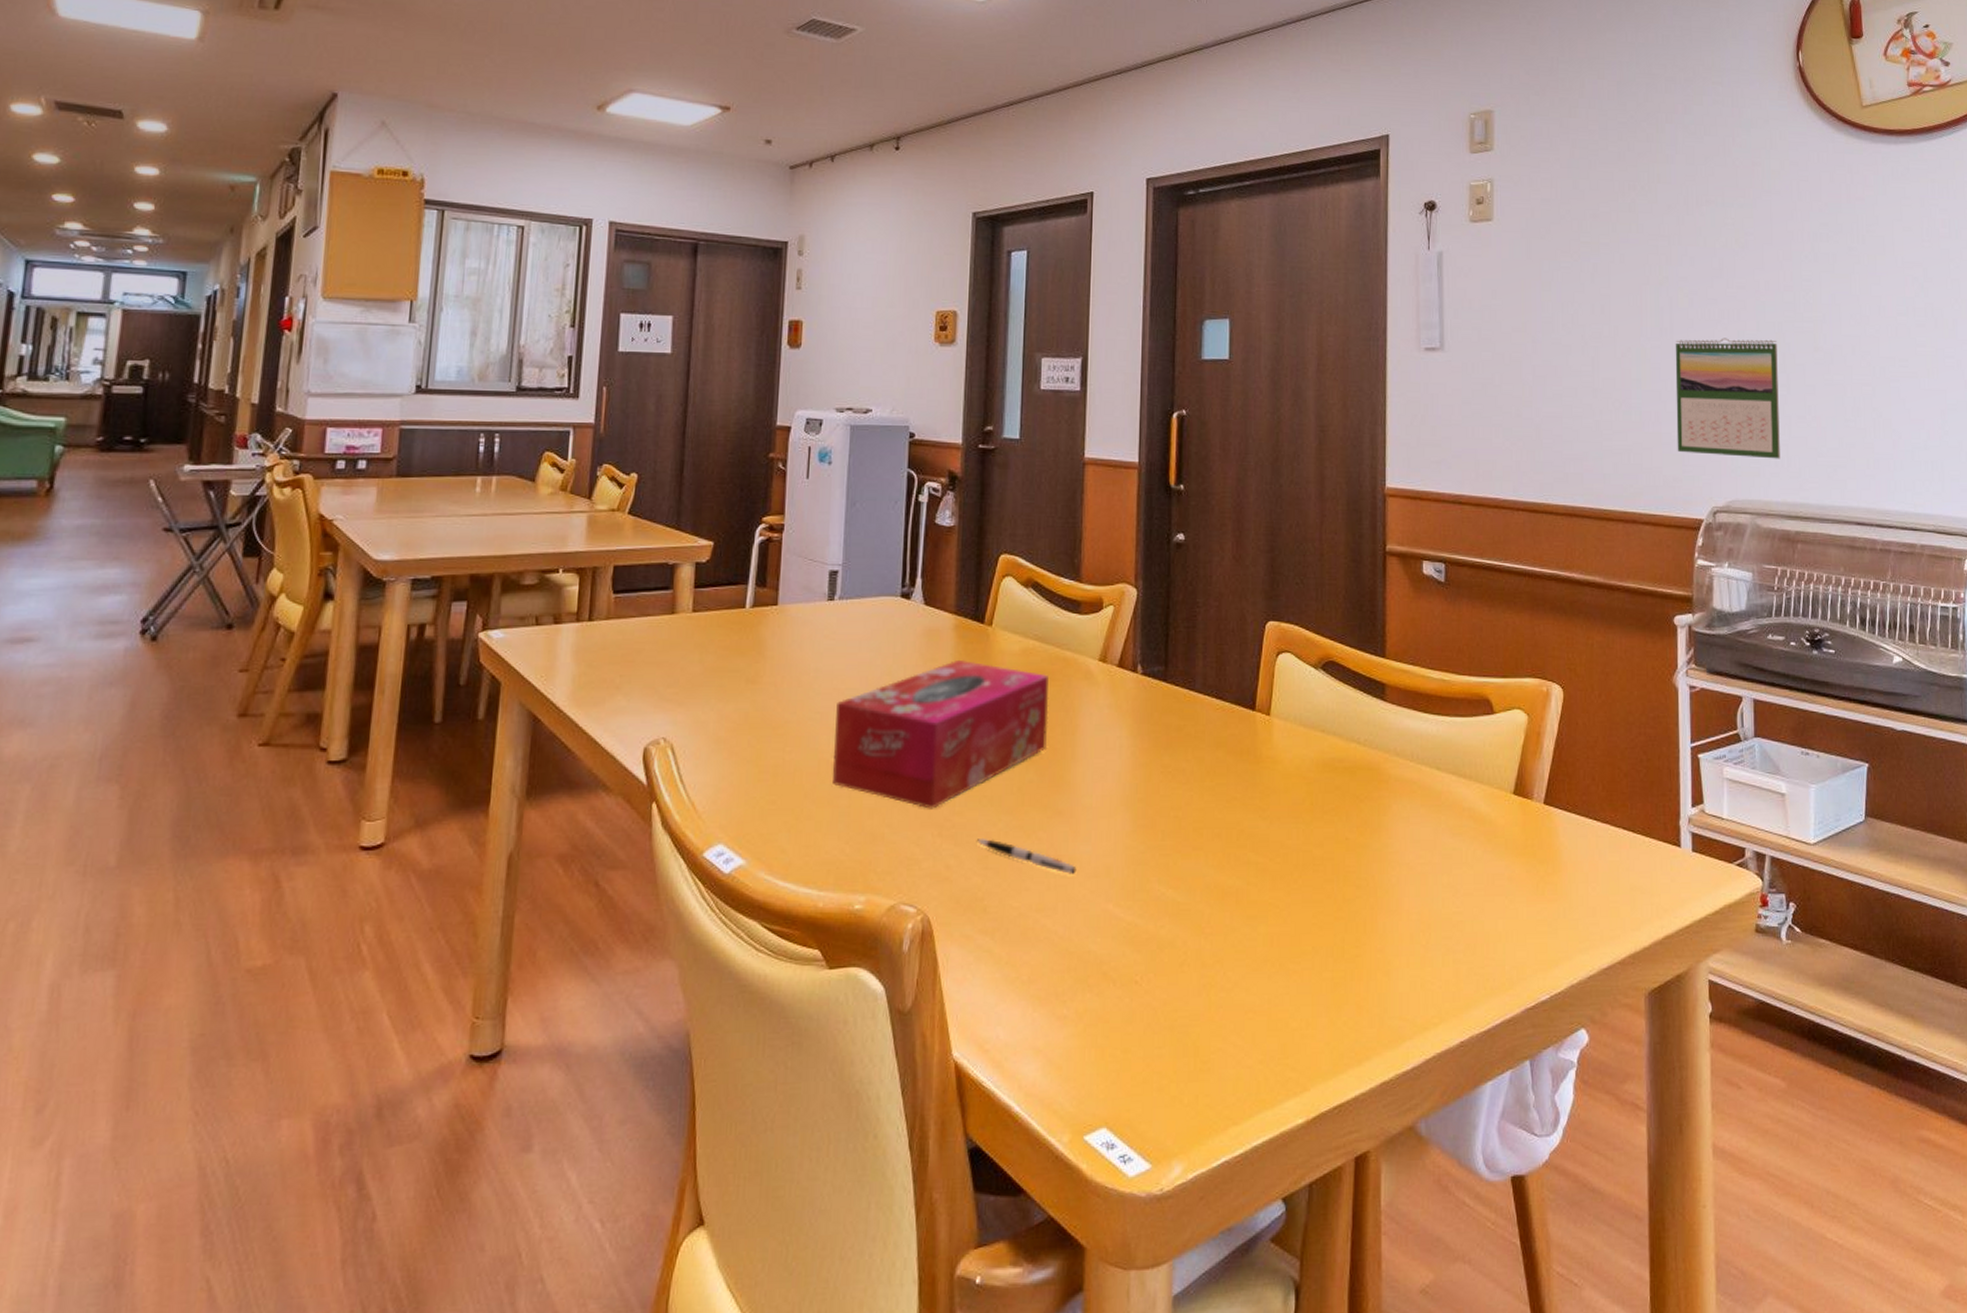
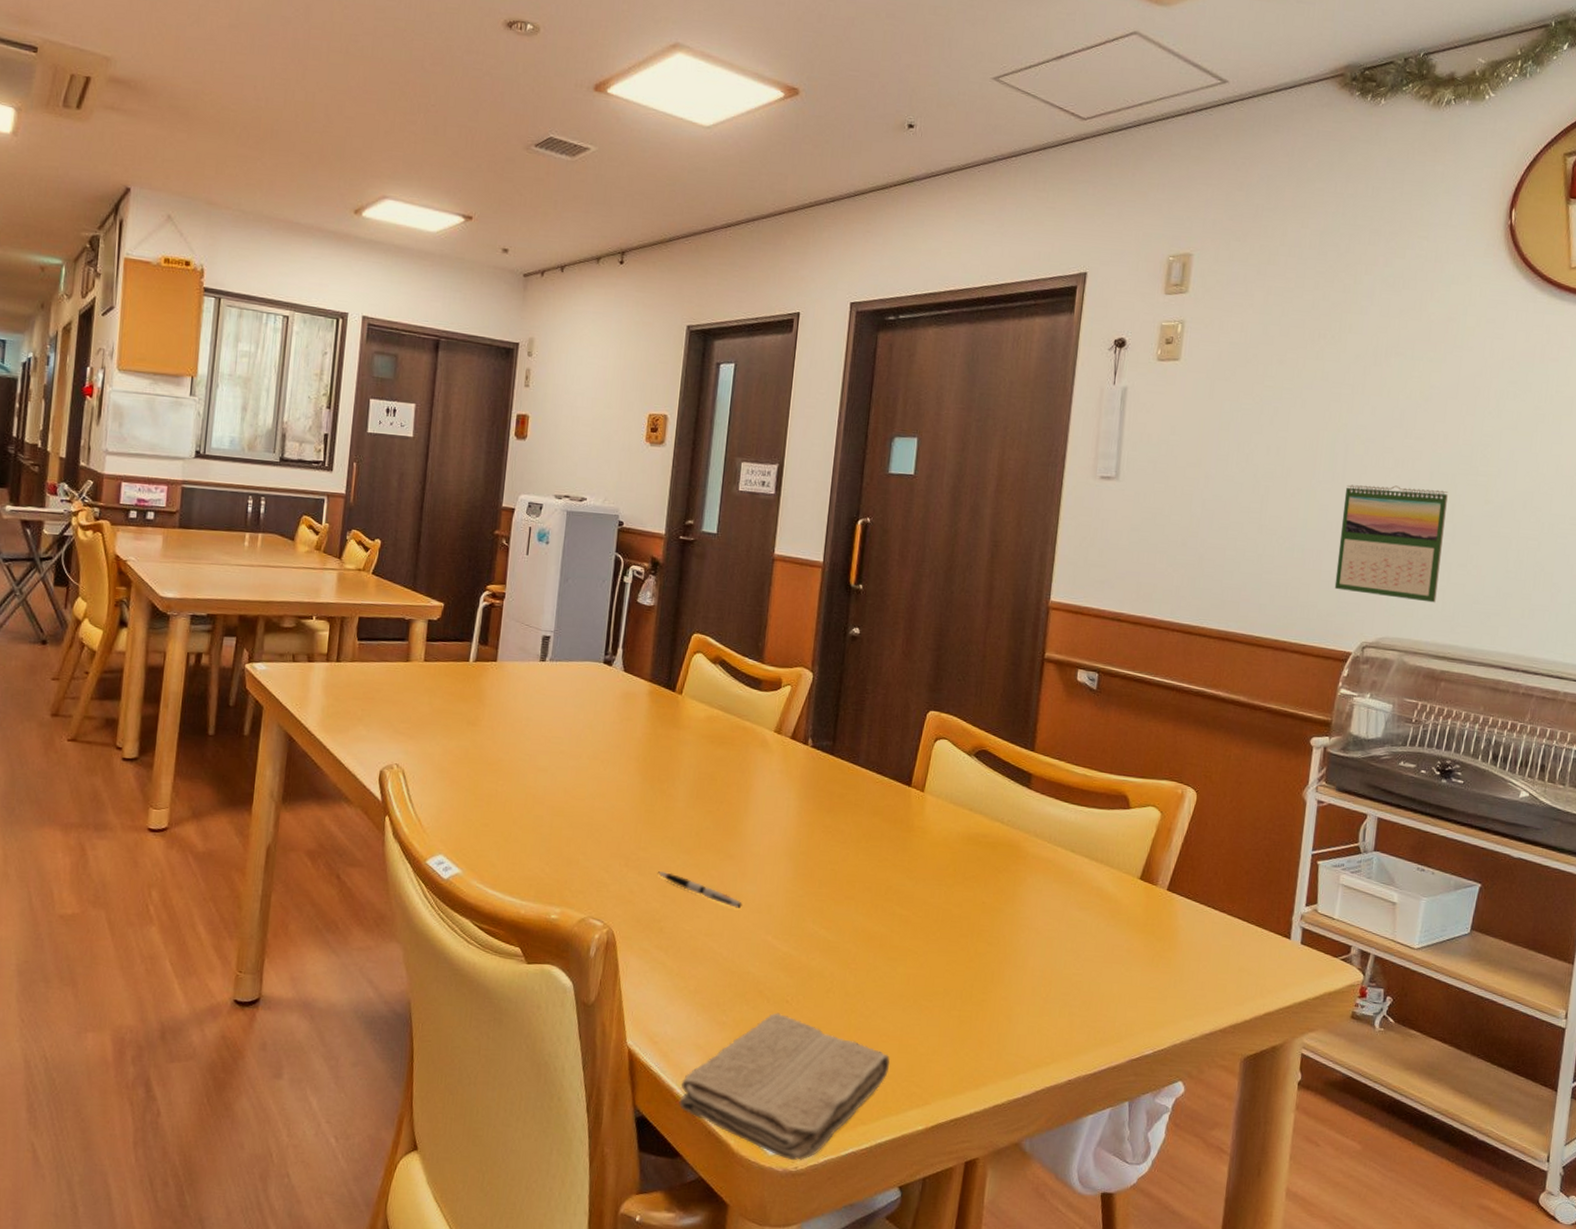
tissue box: present [833,659,1049,809] -> none [537,720,729,843]
washcloth: none [1018,997,1258,1180] -> present [679,1012,890,1160]

